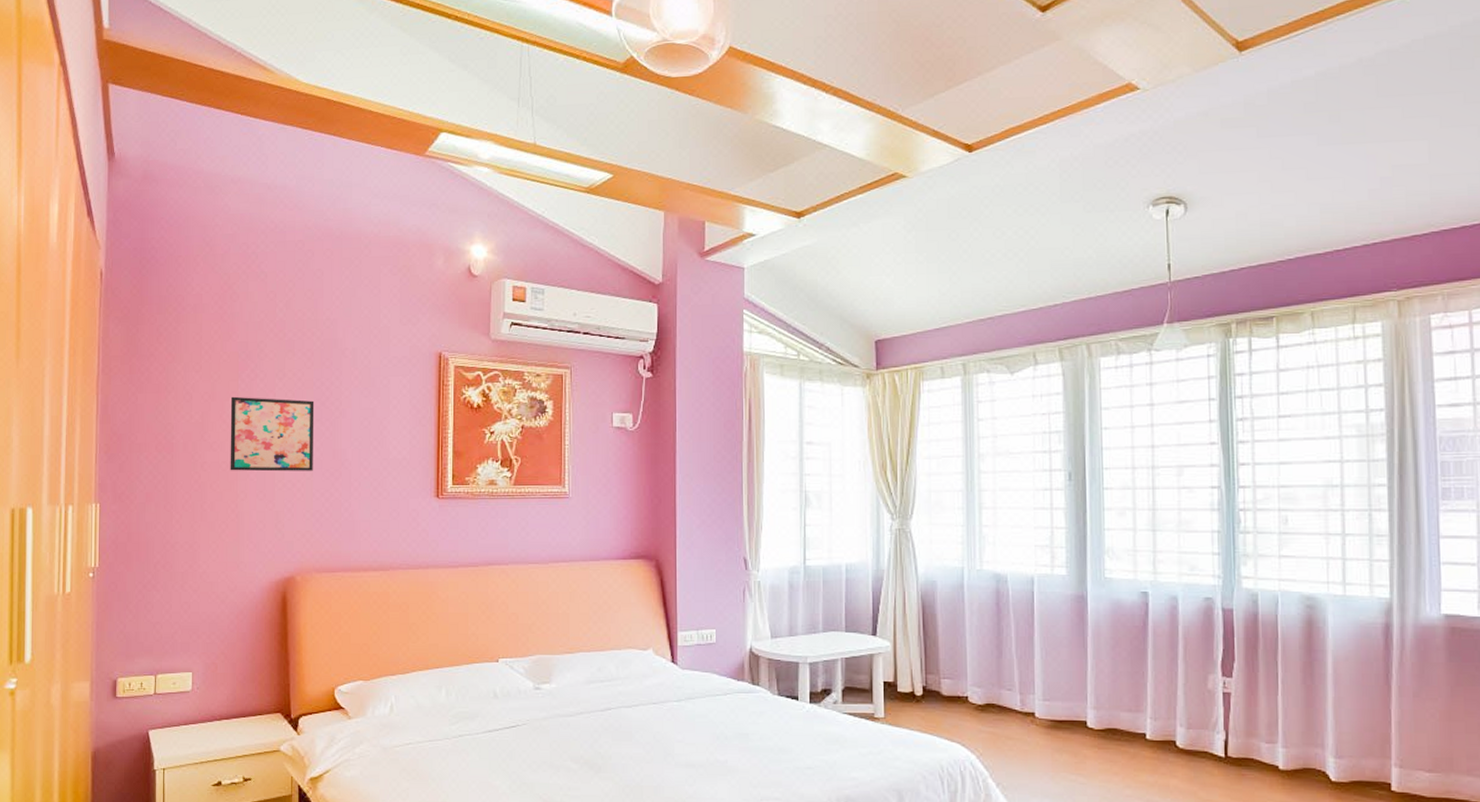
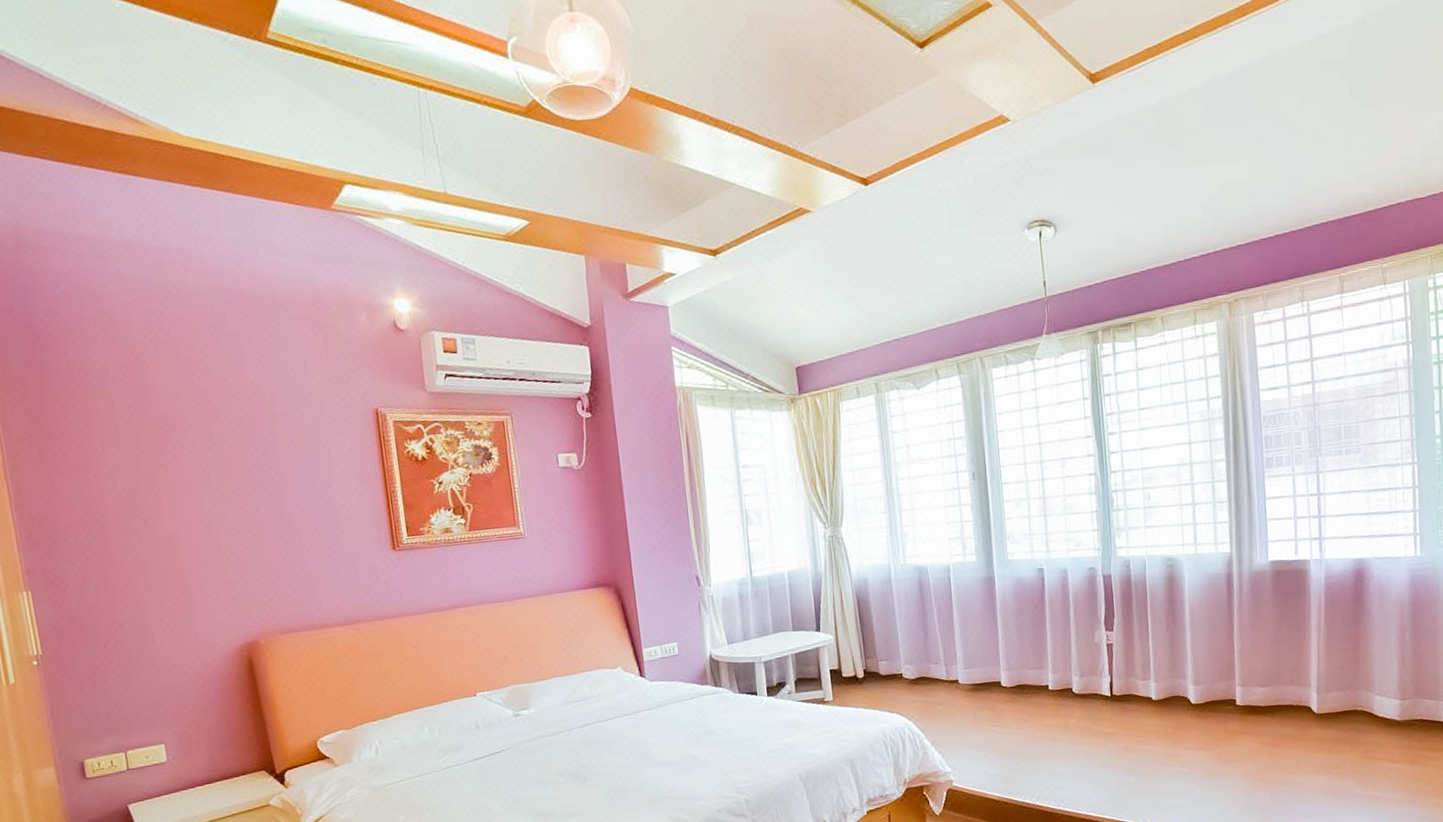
wall art: present [230,396,315,472] -> none [159,467,261,545]

